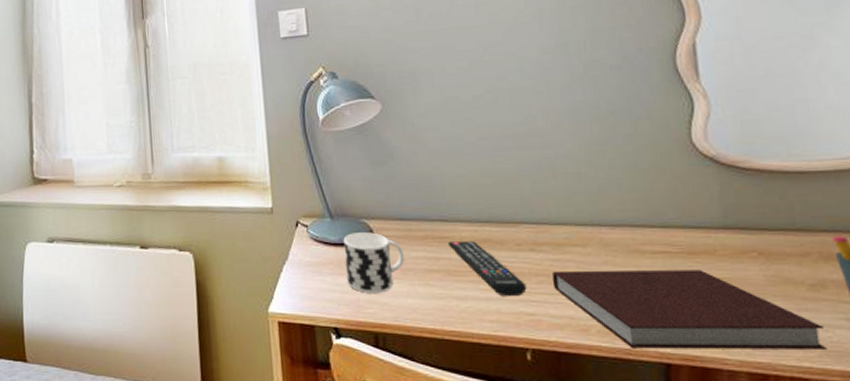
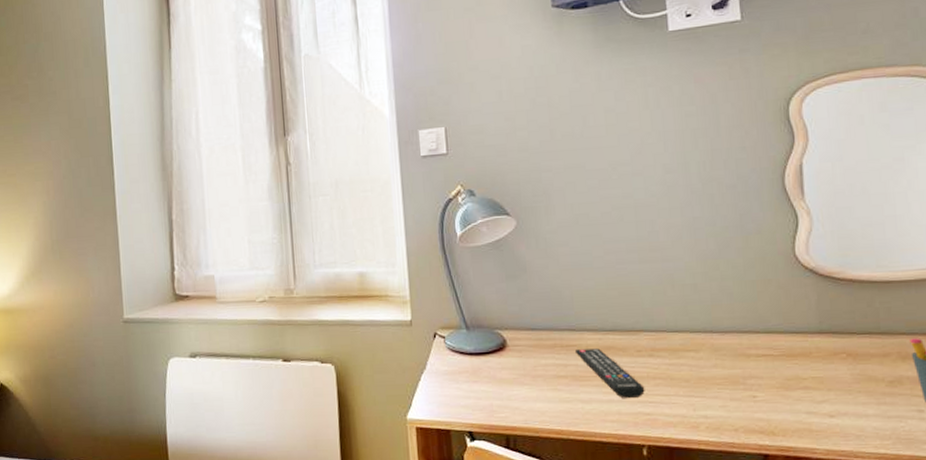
cup: present [343,232,405,293] -> none [478,342,535,399]
notebook: present [552,269,827,349] -> none [667,370,900,442]

